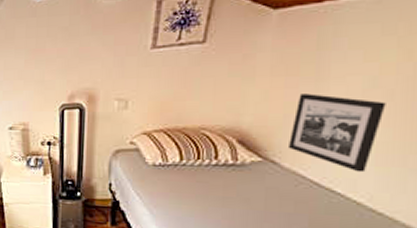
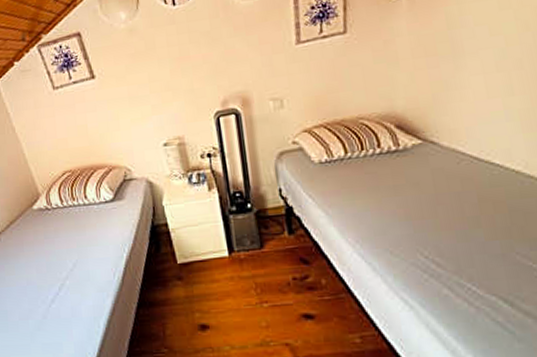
picture frame: present [289,94,386,173] -> none [441,71,519,142]

